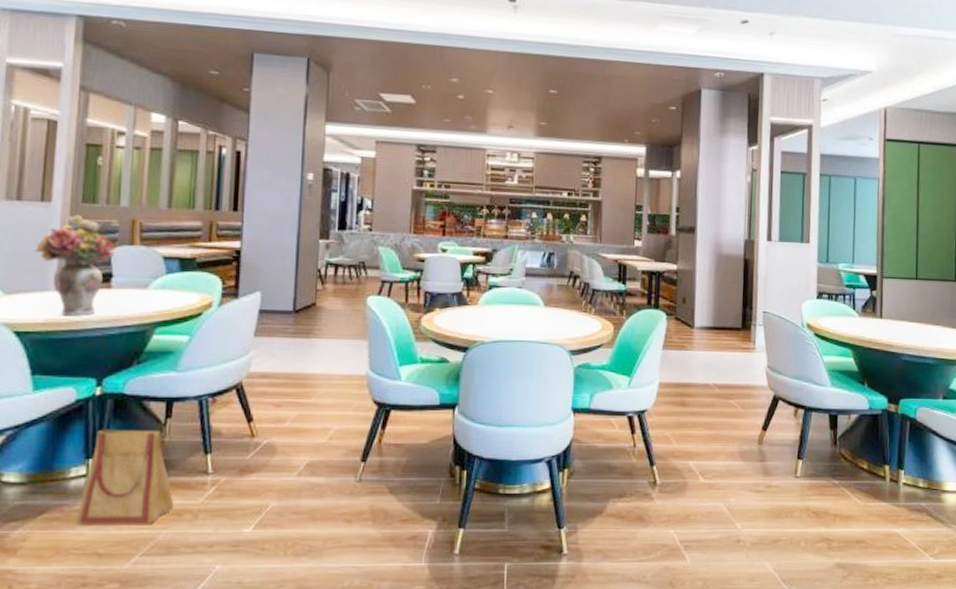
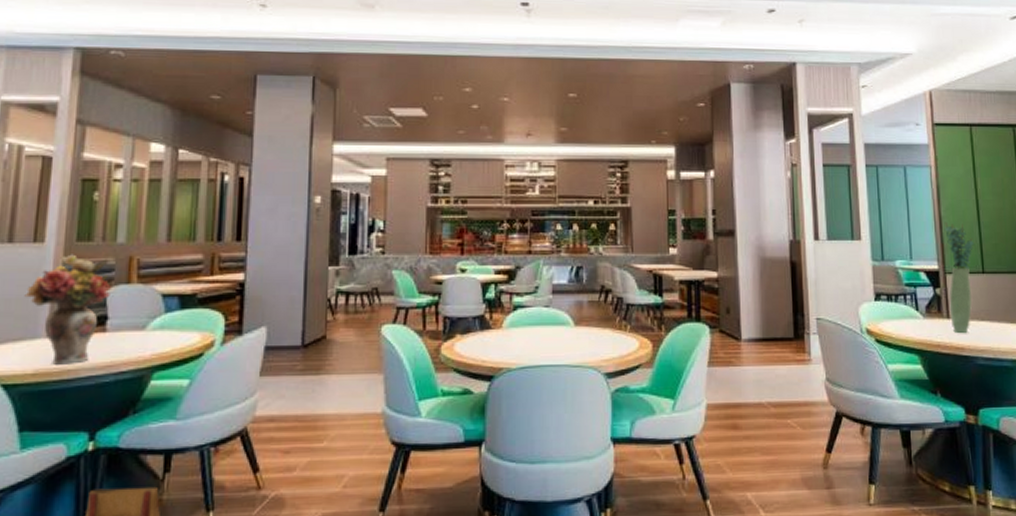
vase: none [883,231,911,333] -> present [944,223,975,334]

